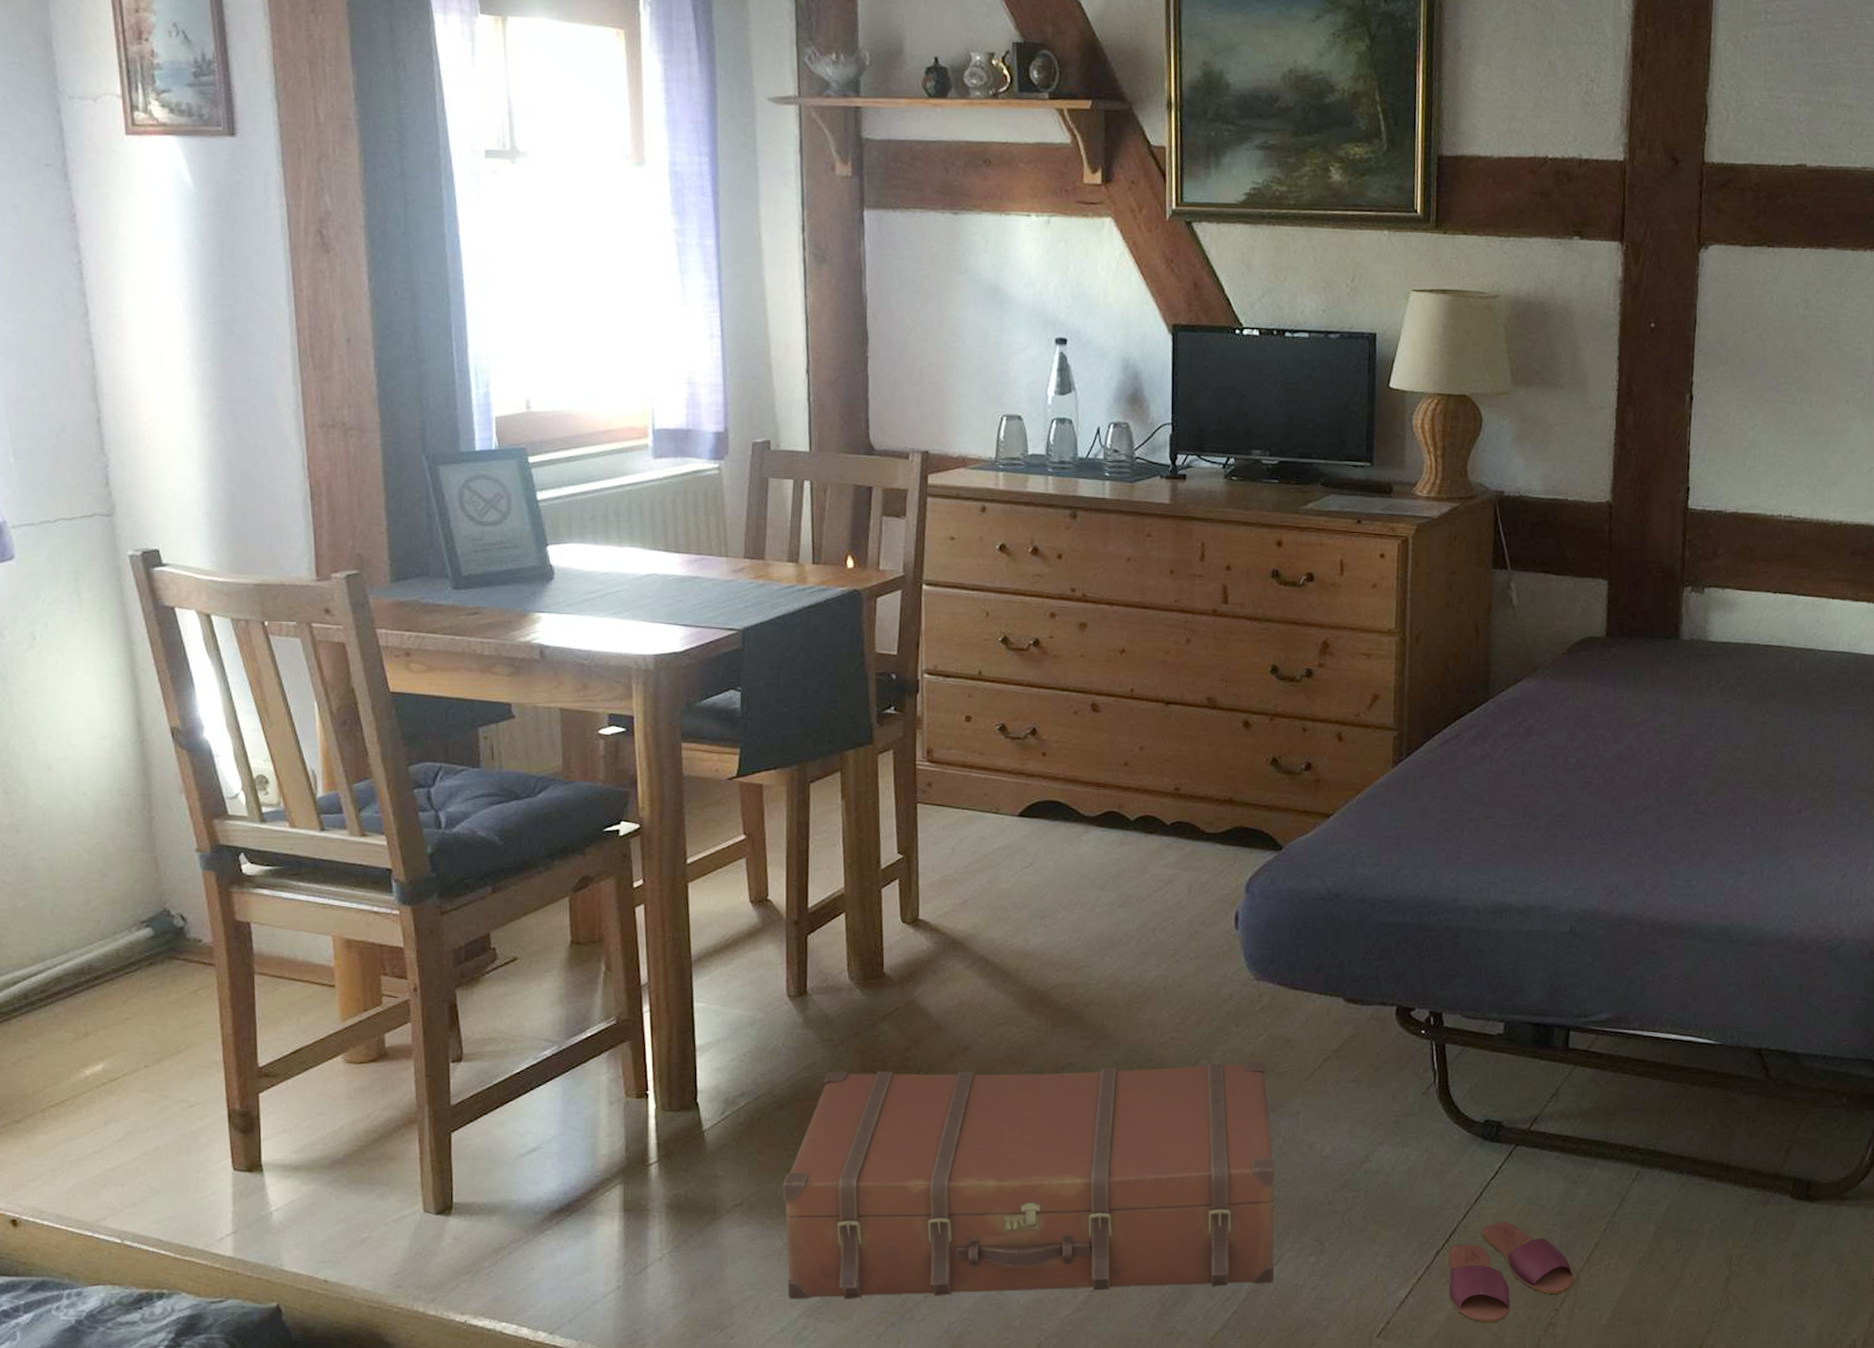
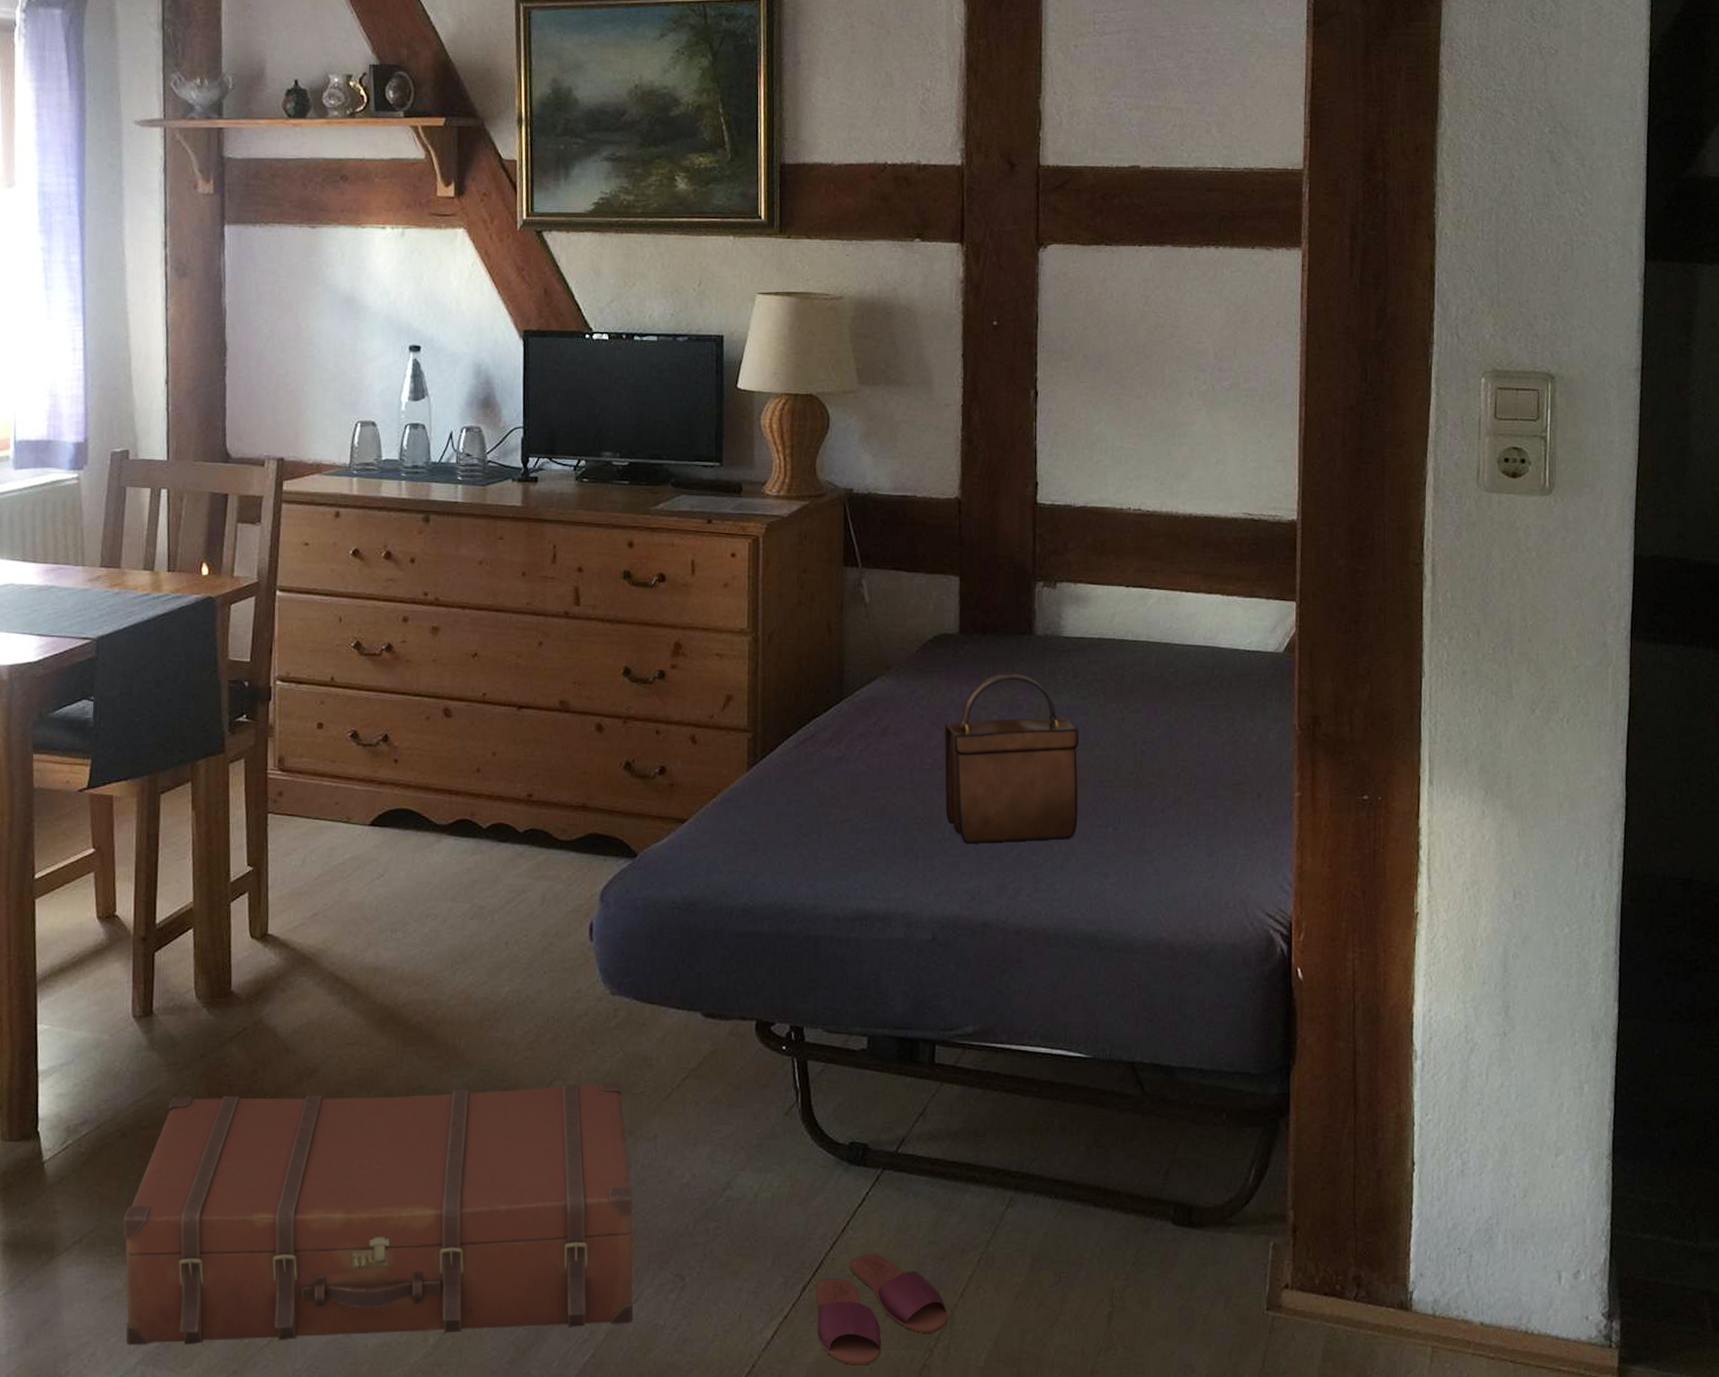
handbag: none [1586,676,1721,841] -> present [944,673,1079,844]

